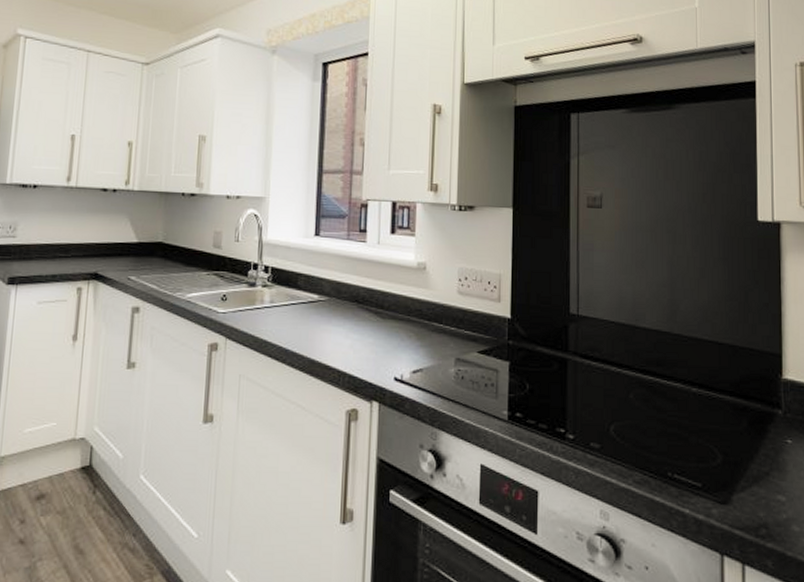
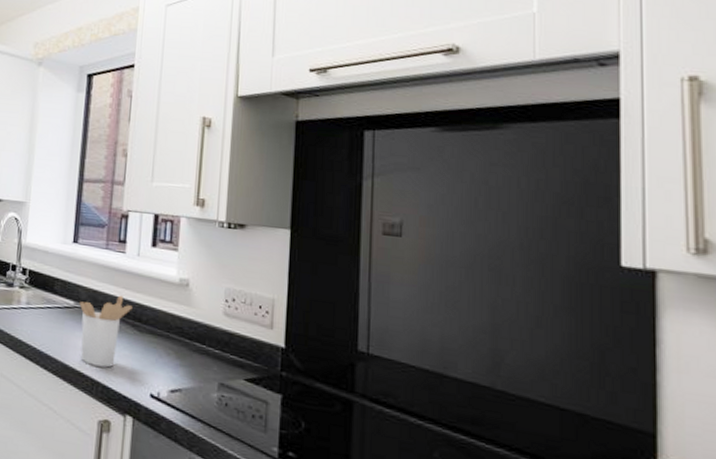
utensil holder: none [323,284,375,357] -> present [79,295,133,368]

